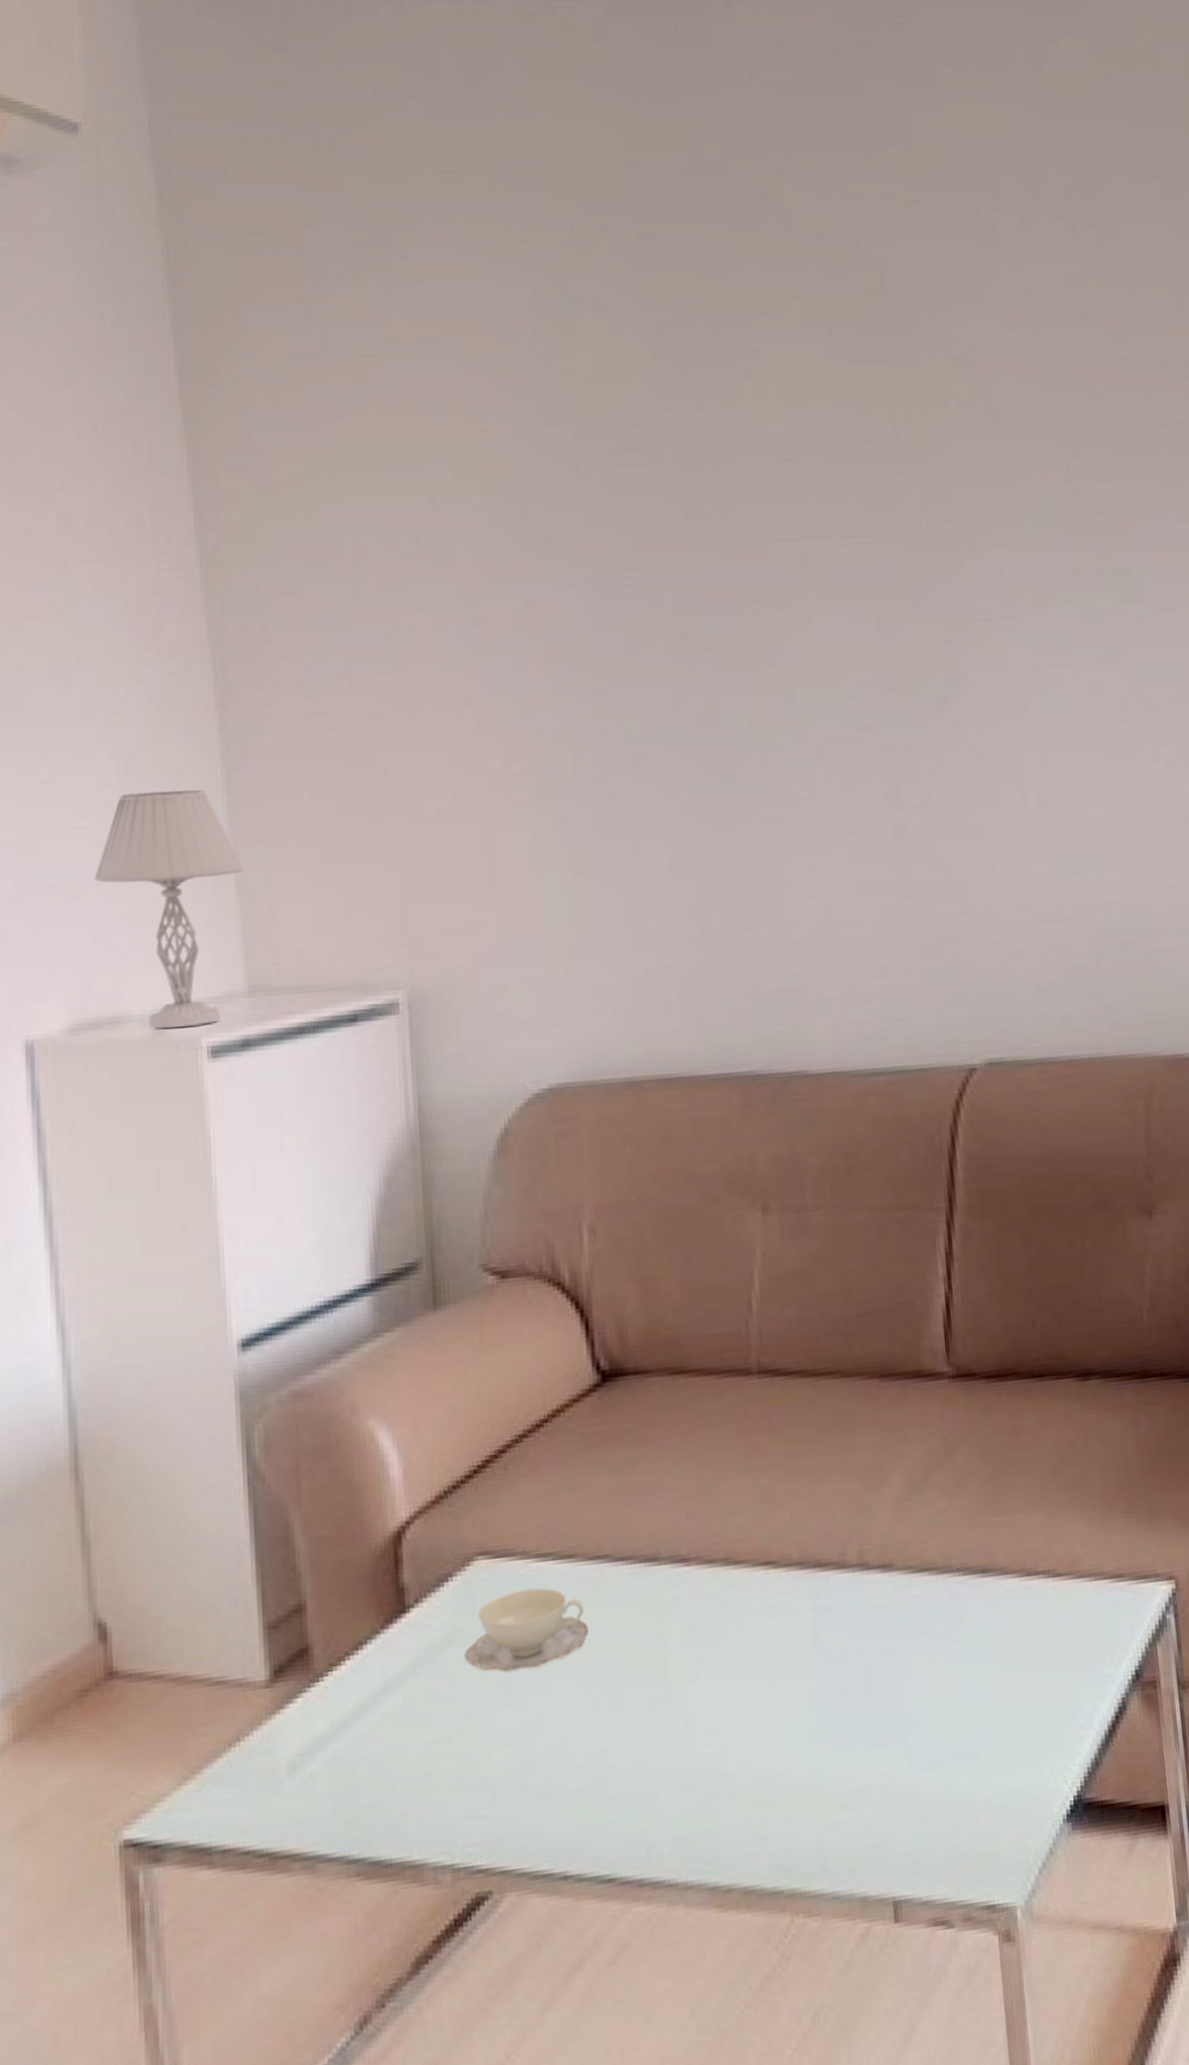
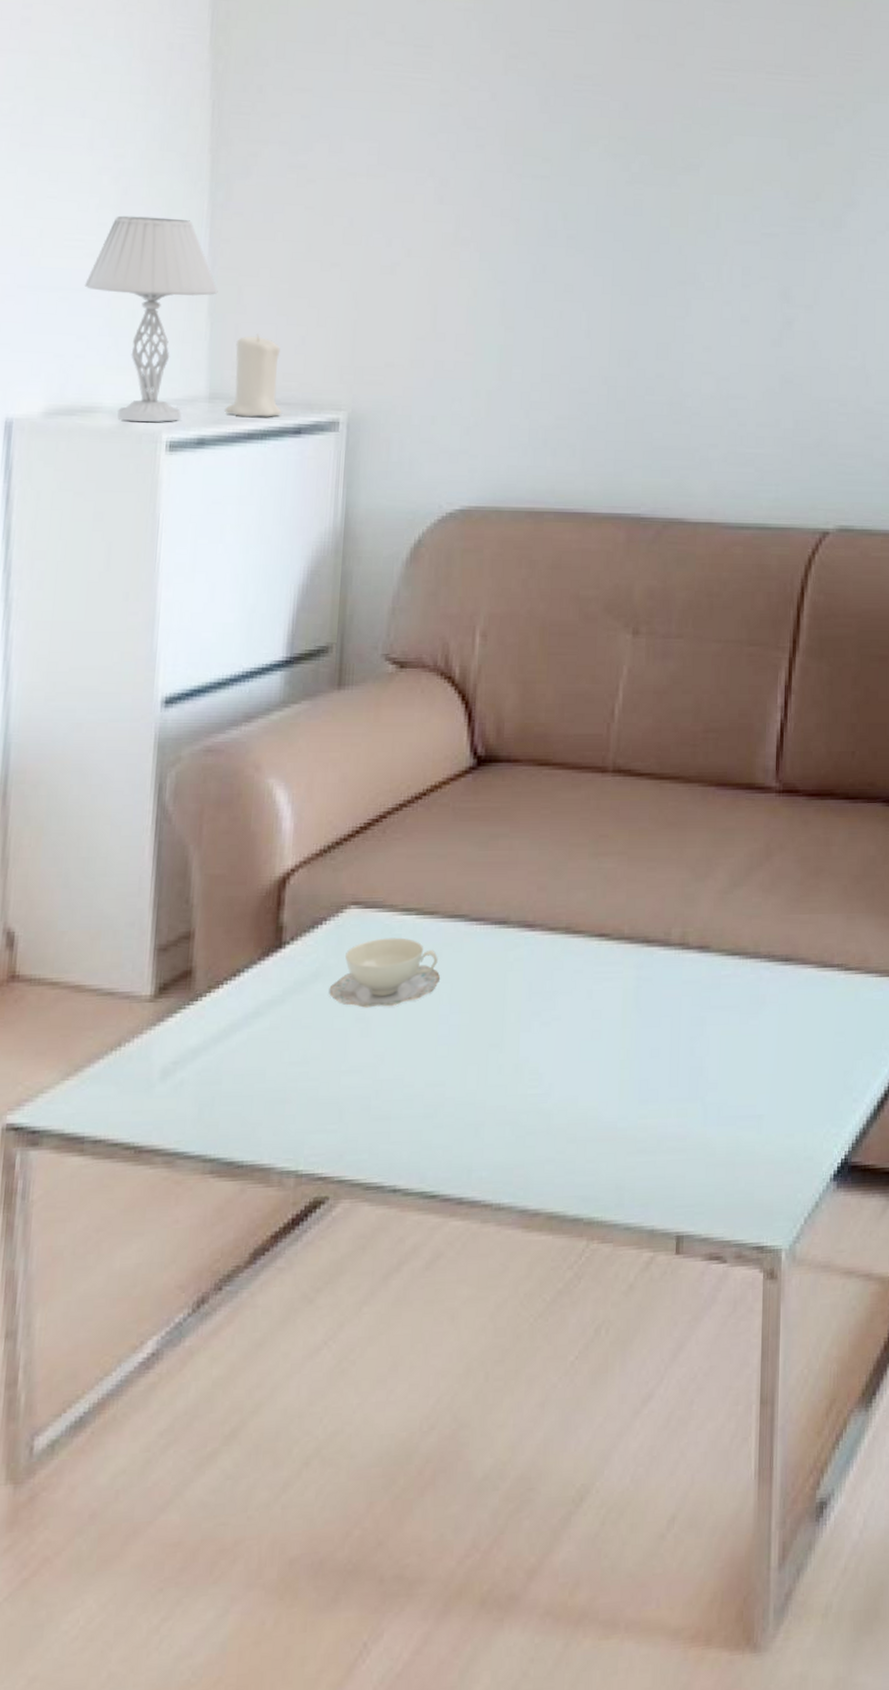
candle: none [268,911,334,1009] -> present [224,334,283,417]

